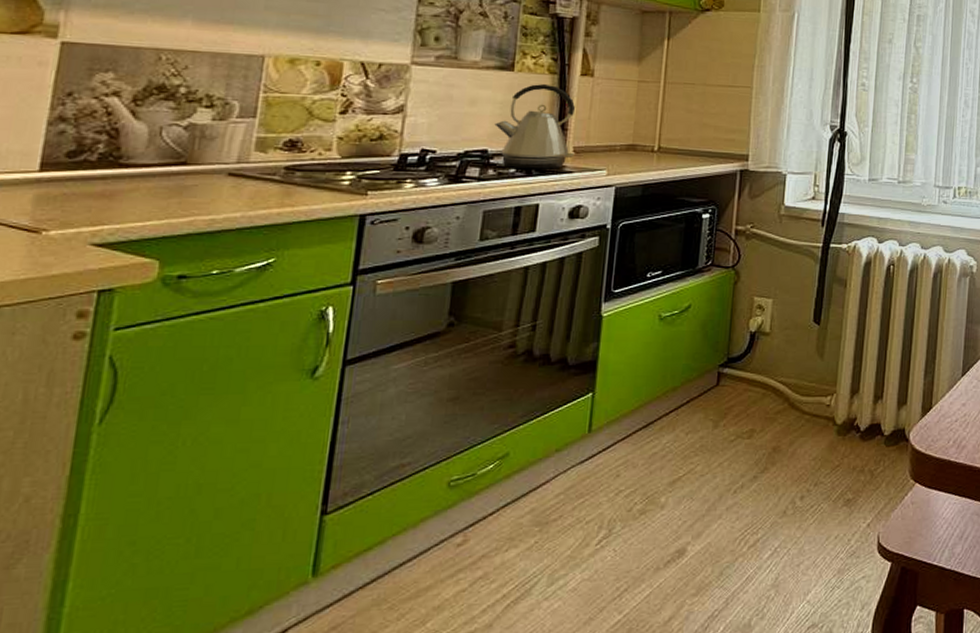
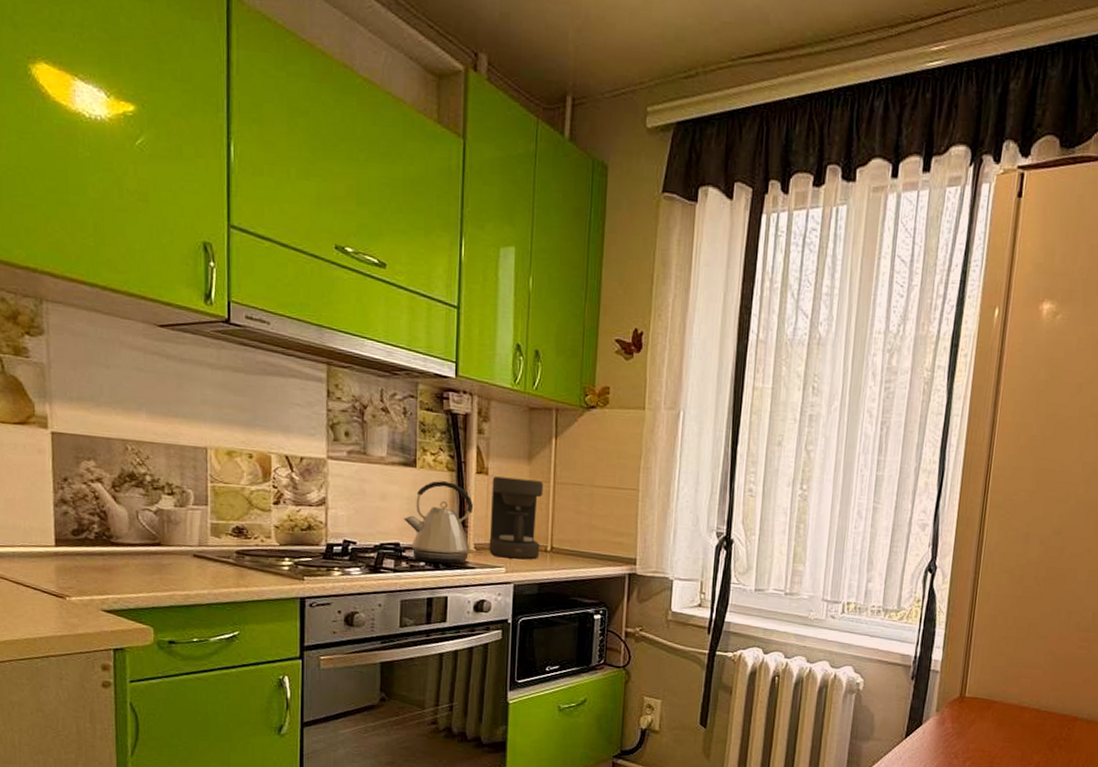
coffee maker: none [590,78,653,161] -> present [489,476,544,560]

